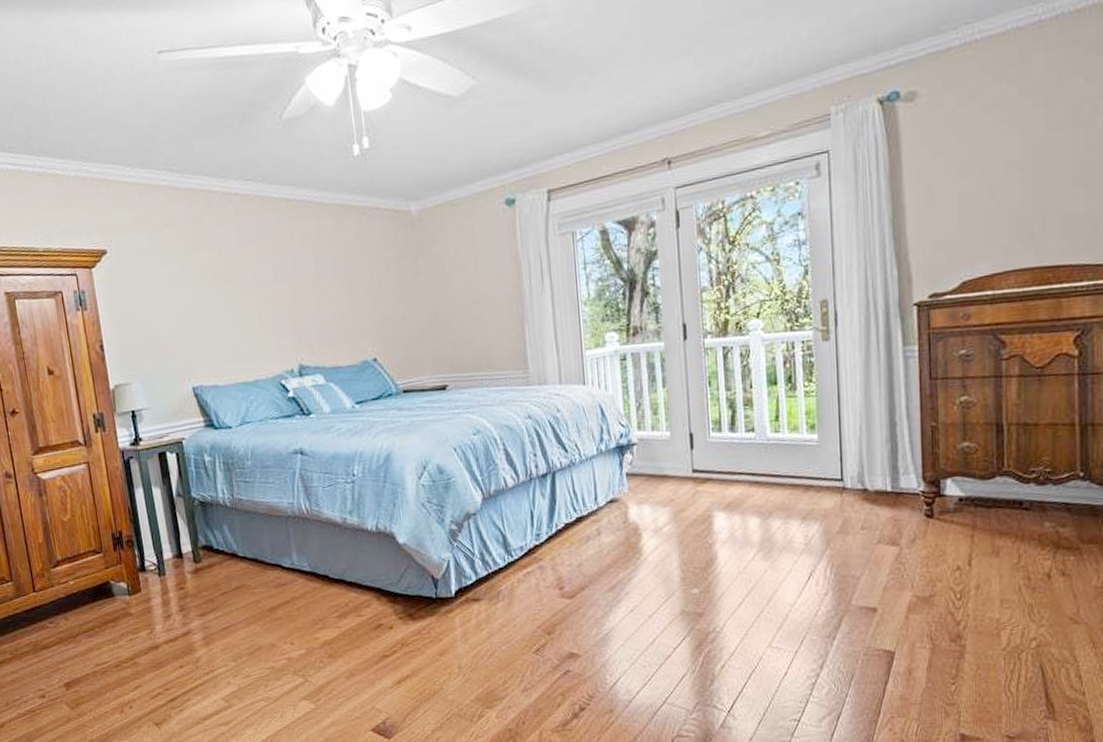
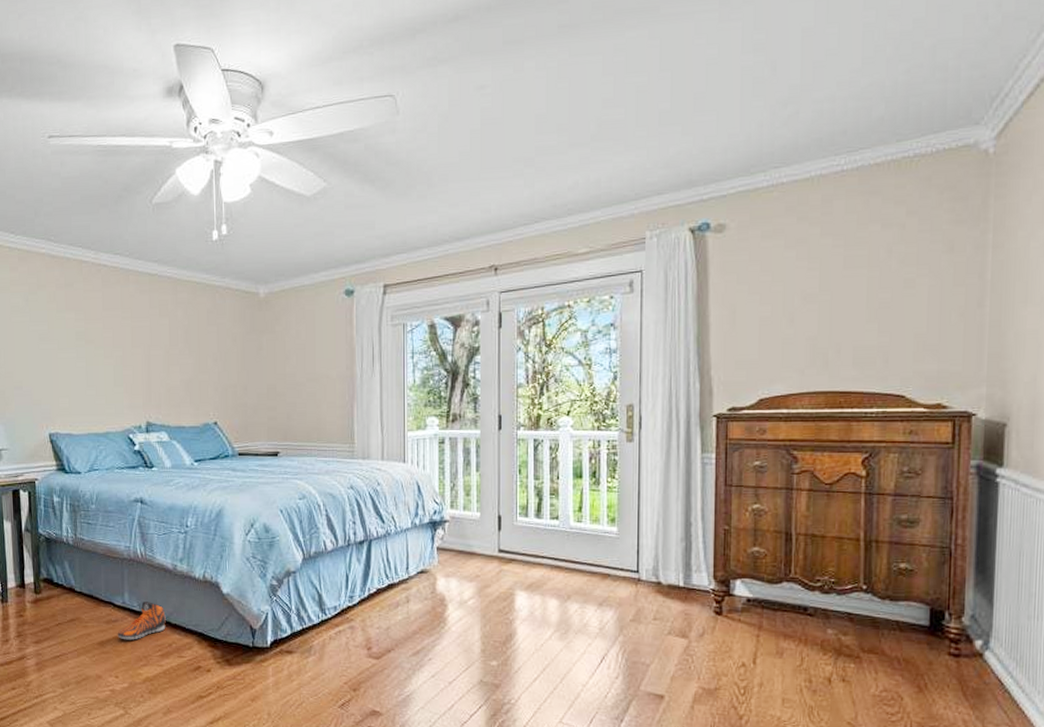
sneaker: none [288,559,341,604] -> present [117,600,166,640]

